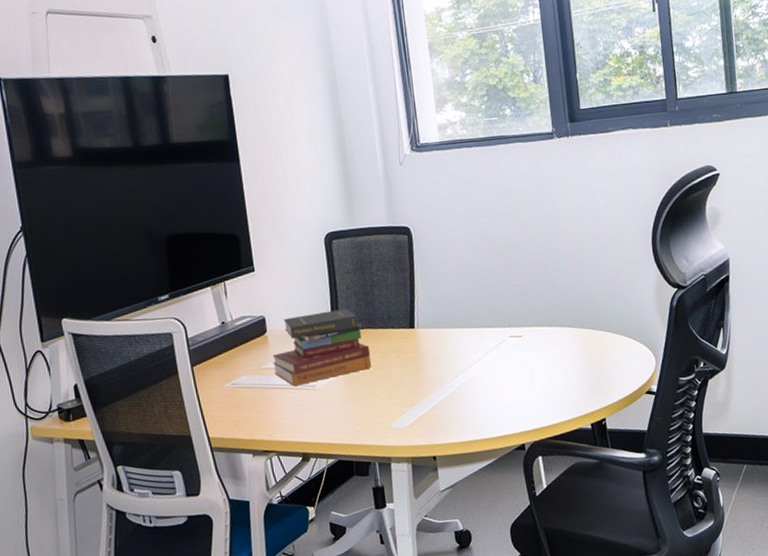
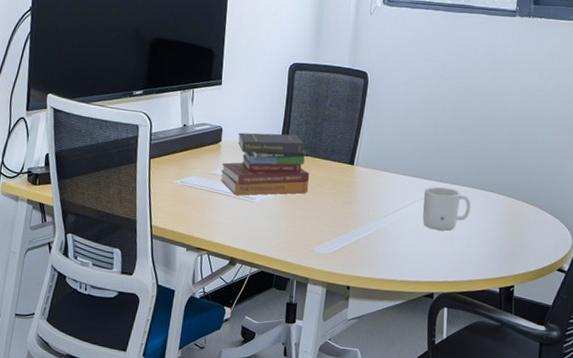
mug: none [494,331,546,378] -> present [422,186,471,231]

